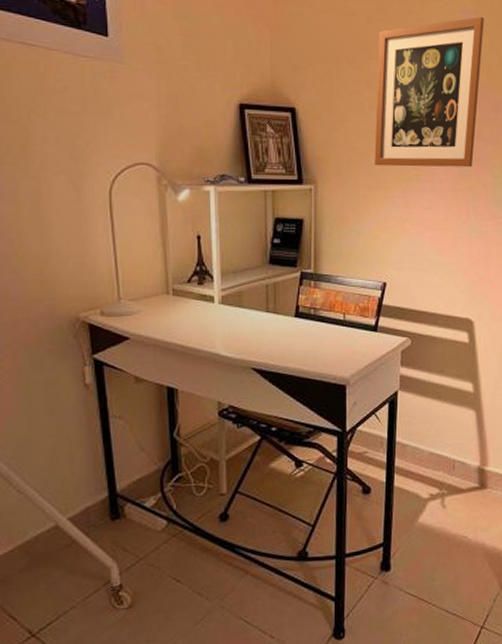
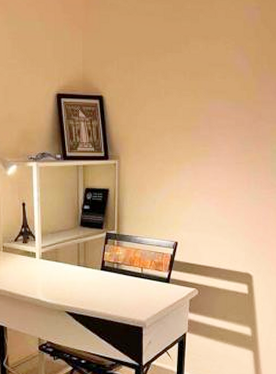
wall art: present [374,17,484,168] -> none [169,12,266,144]

